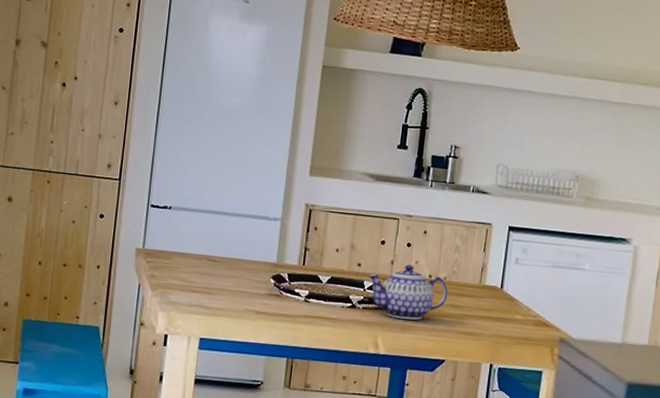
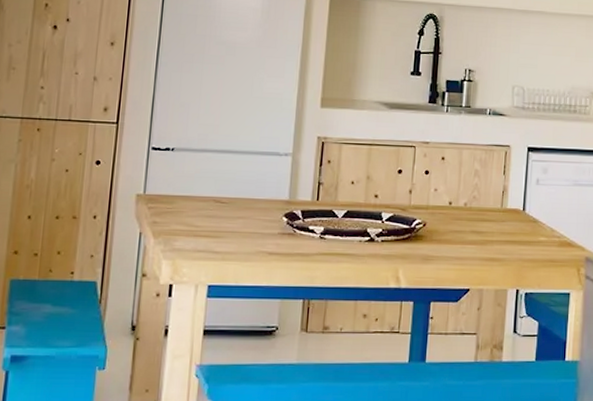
teapot: present [367,264,448,320] -> none [385,193,470,250]

